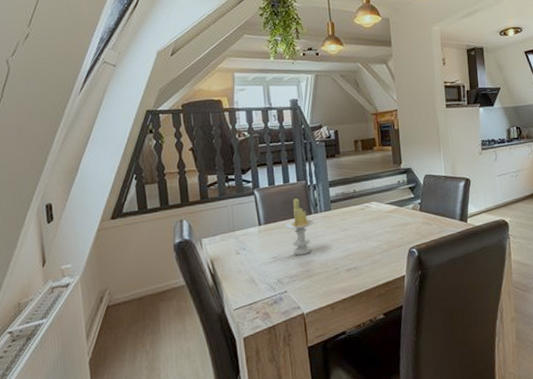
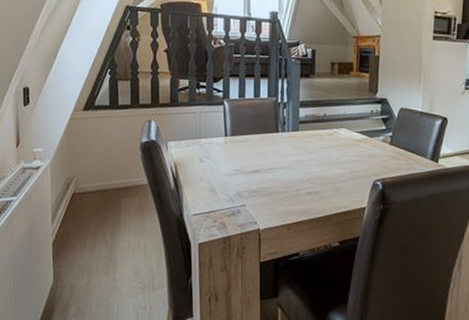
candle: present [286,198,314,256] -> none [252,114,281,172]

